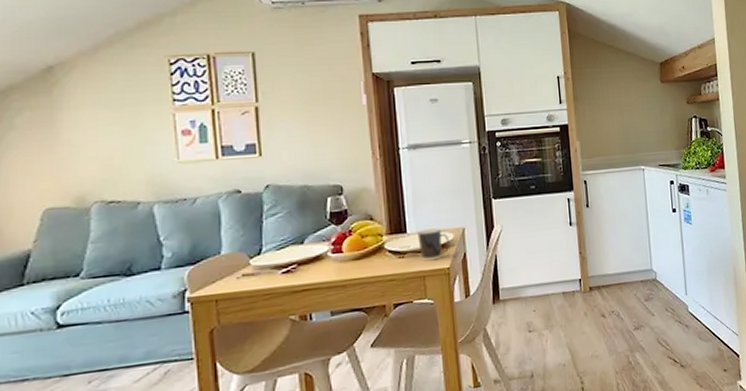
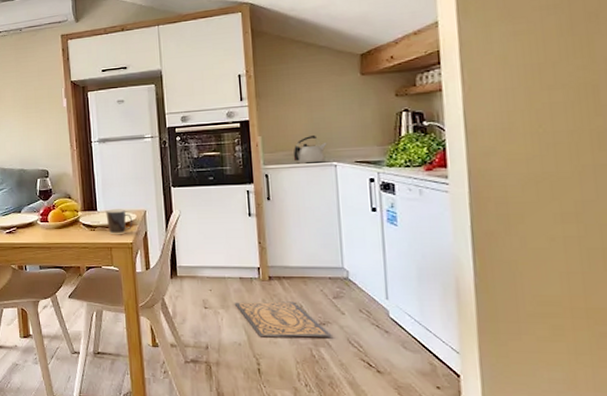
doormat: none [558,310,645,353] -> present [234,301,332,337]
kettle: none [608,139,636,169] -> present [293,134,327,164]

